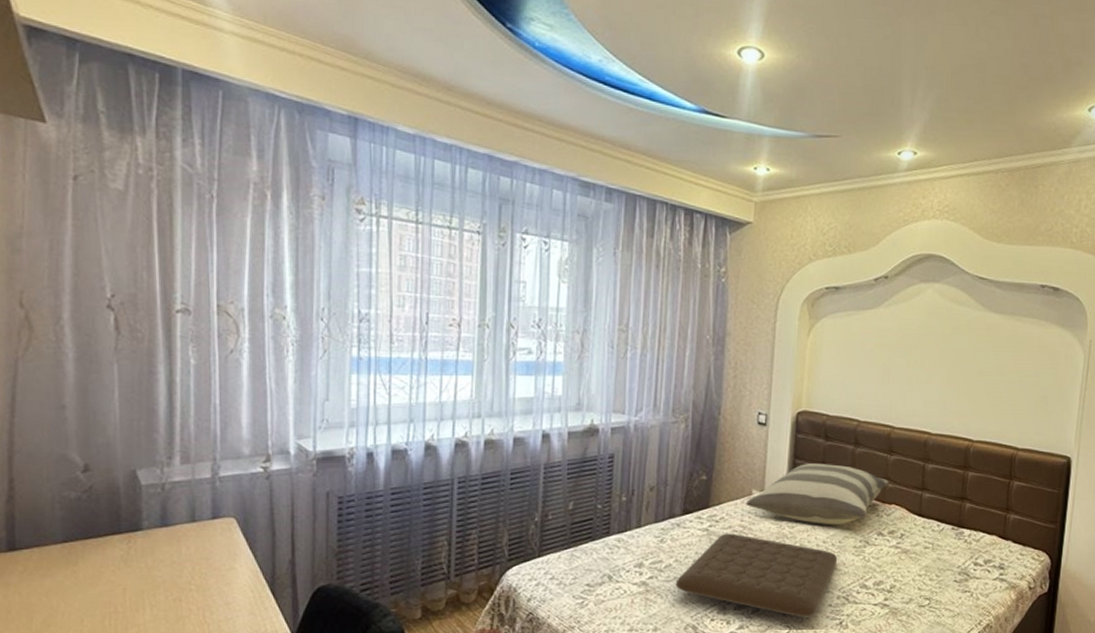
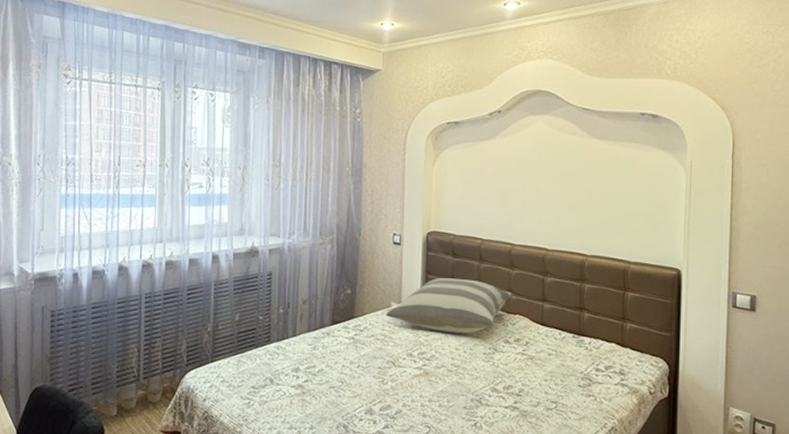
cushion: present [675,533,838,617] -> none [327,341,470,418]

